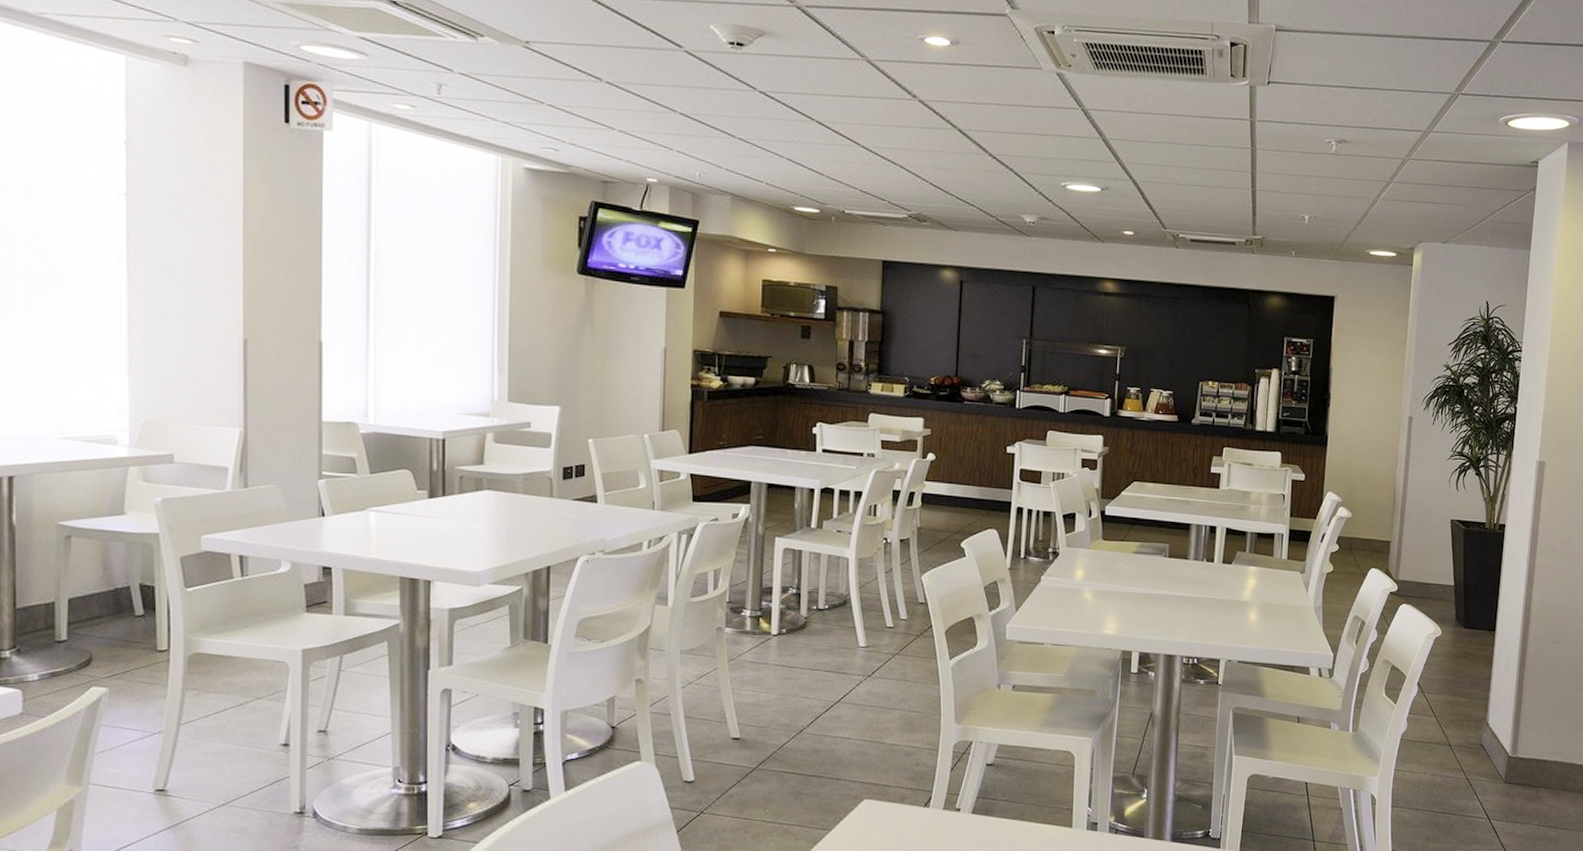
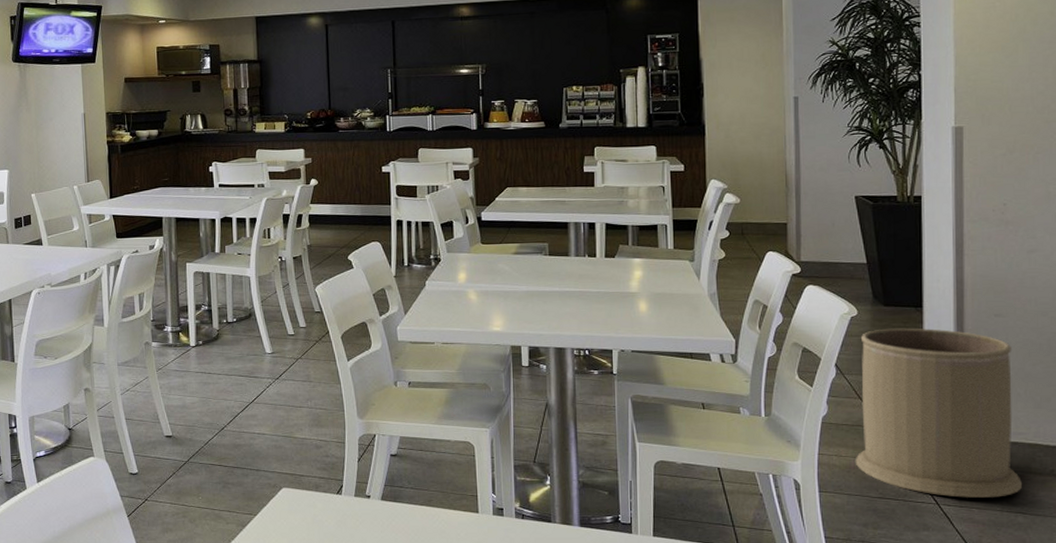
trash can: none [1425,650,1562,813] -> present [855,328,1022,498]

